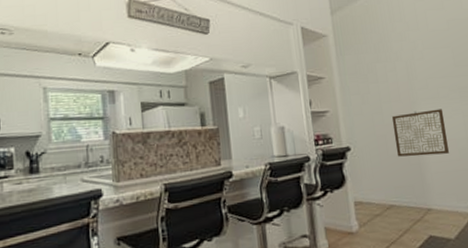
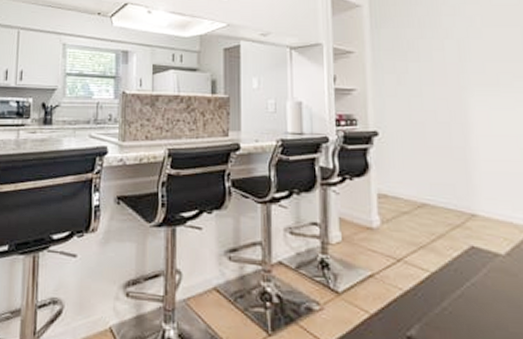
wall art: present [391,109,449,157] -> none [433,98,507,152]

